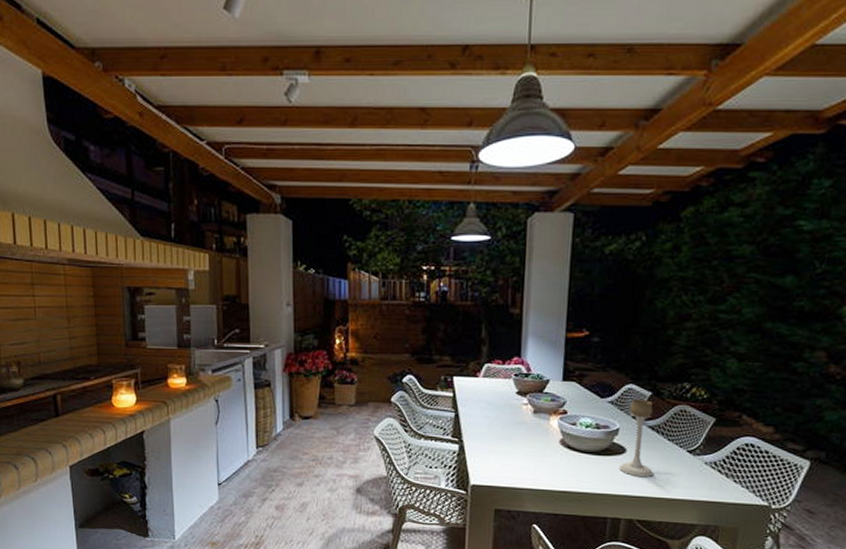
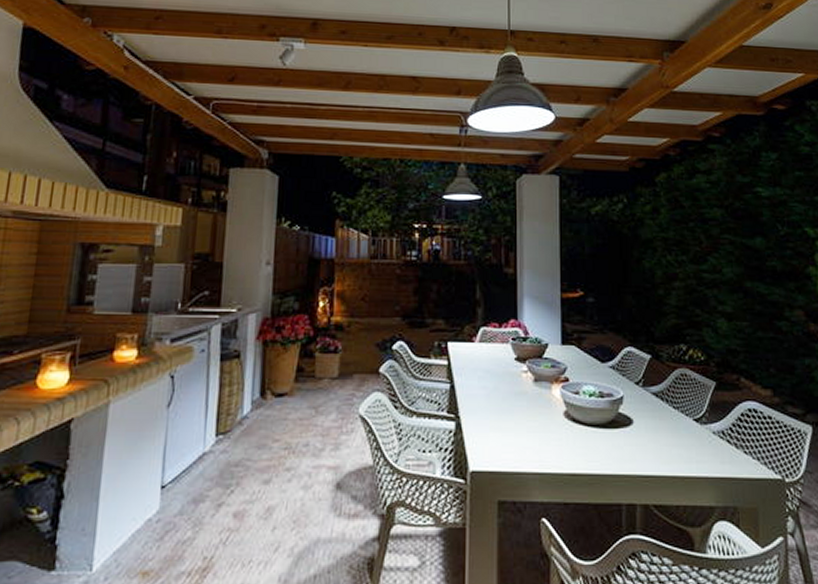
candle holder: present [619,399,654,477] -> none [628,363,664,451]

